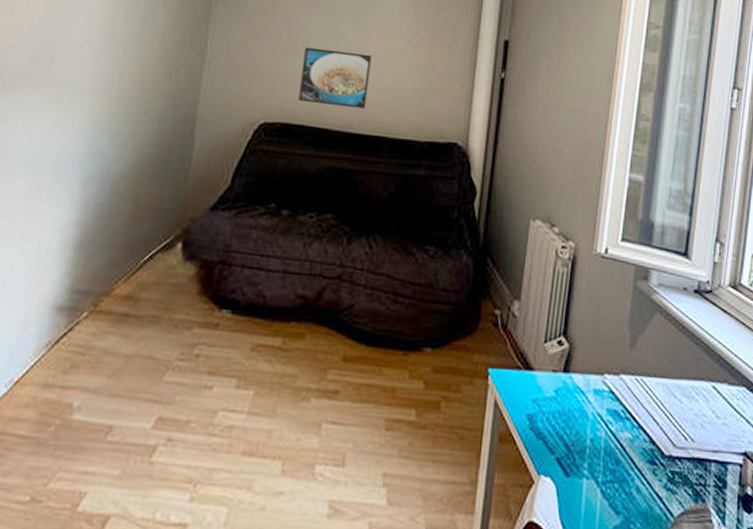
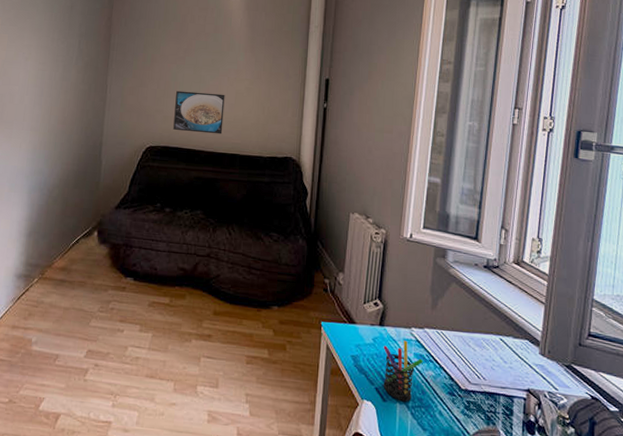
pen holder: none [566,392,618,476] -> present [383,340,423,402]

